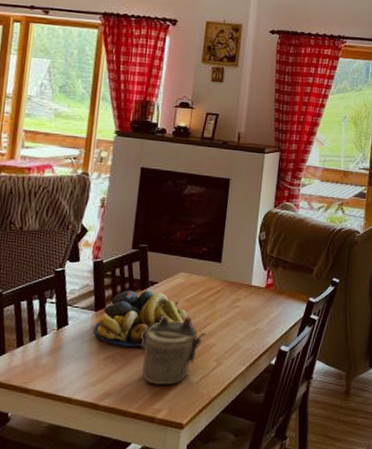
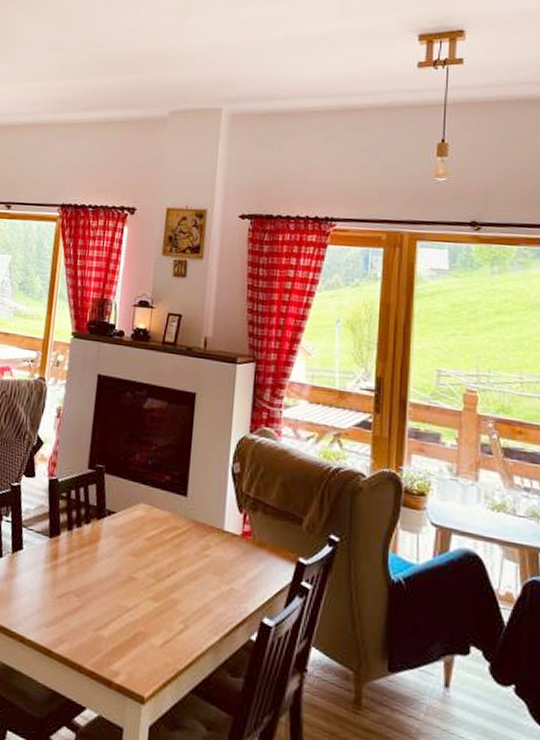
fruit bowl: present [93,290,193,347] -> none [48,517,156,590]
teapot: present [140,315,206,386] -> none [96,554,170,643]

